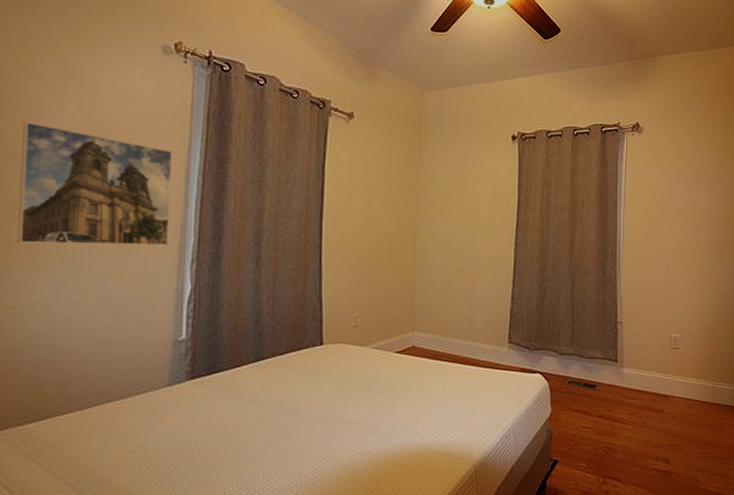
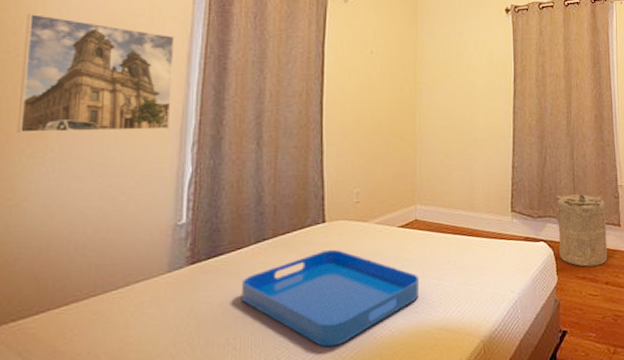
serving tray: none [239,371,415,464] -> present [241,249,420,348]
laundry hamper: none [552,328,604,400] -> present [555,194,608,267]

